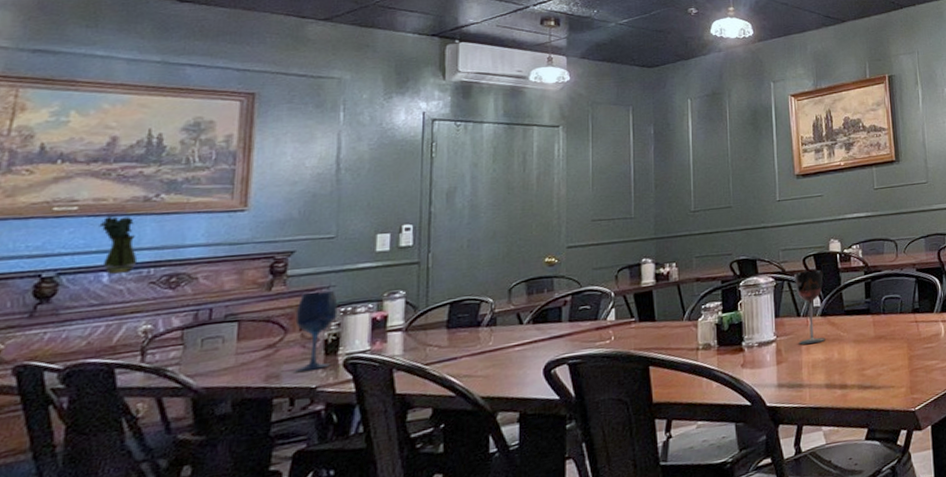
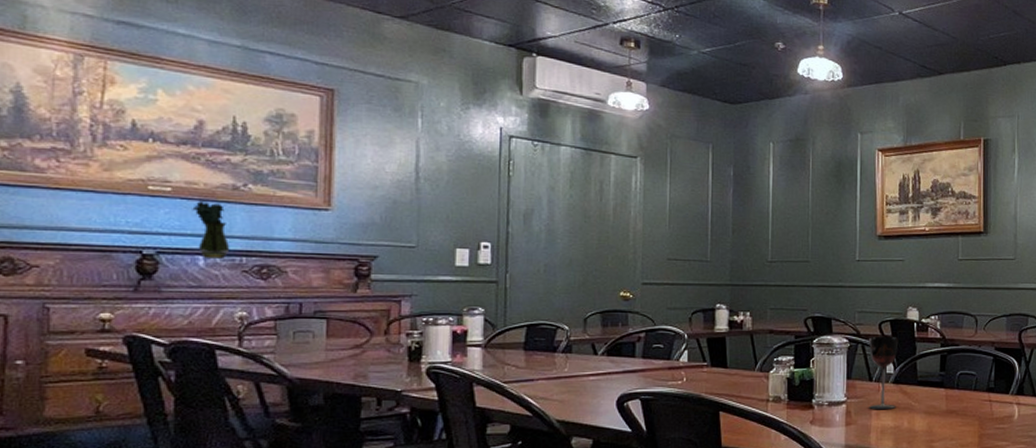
wineglass: present [294,291,338,372] -> none [380,300,420,374]

